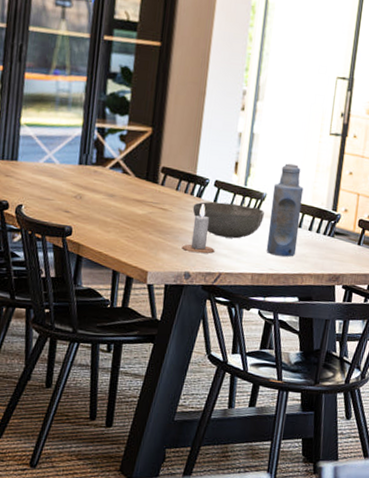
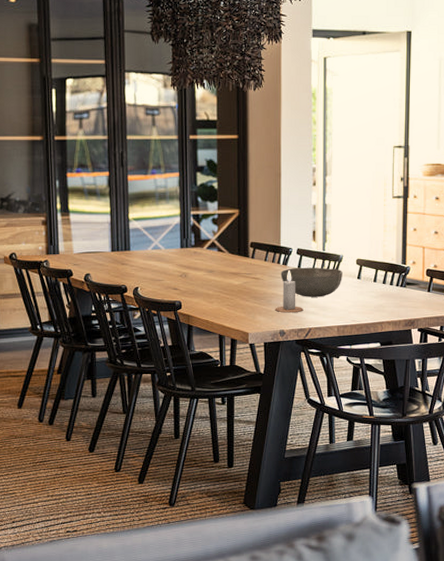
bottle: present [266,163,304,257] -> none [347,227,375,308]

